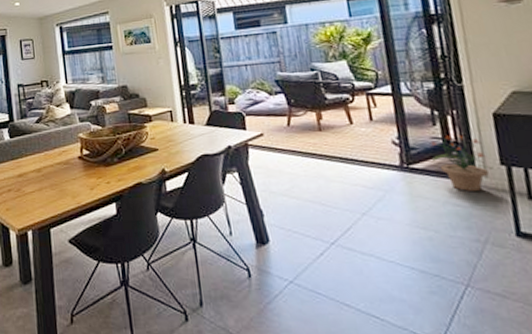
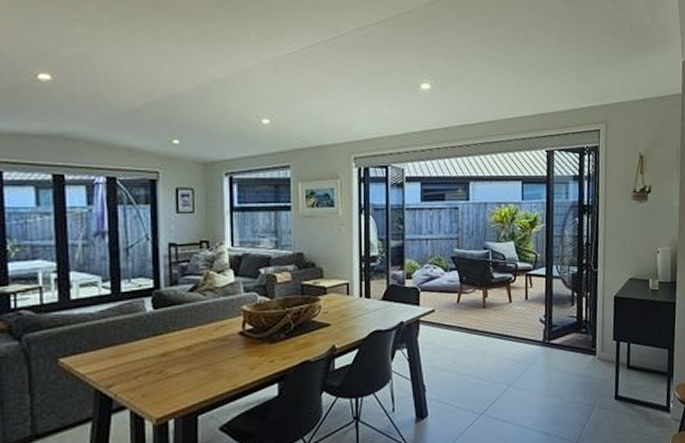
potted plant: present [431,134,493,191] -> none [567,314,607,363]

